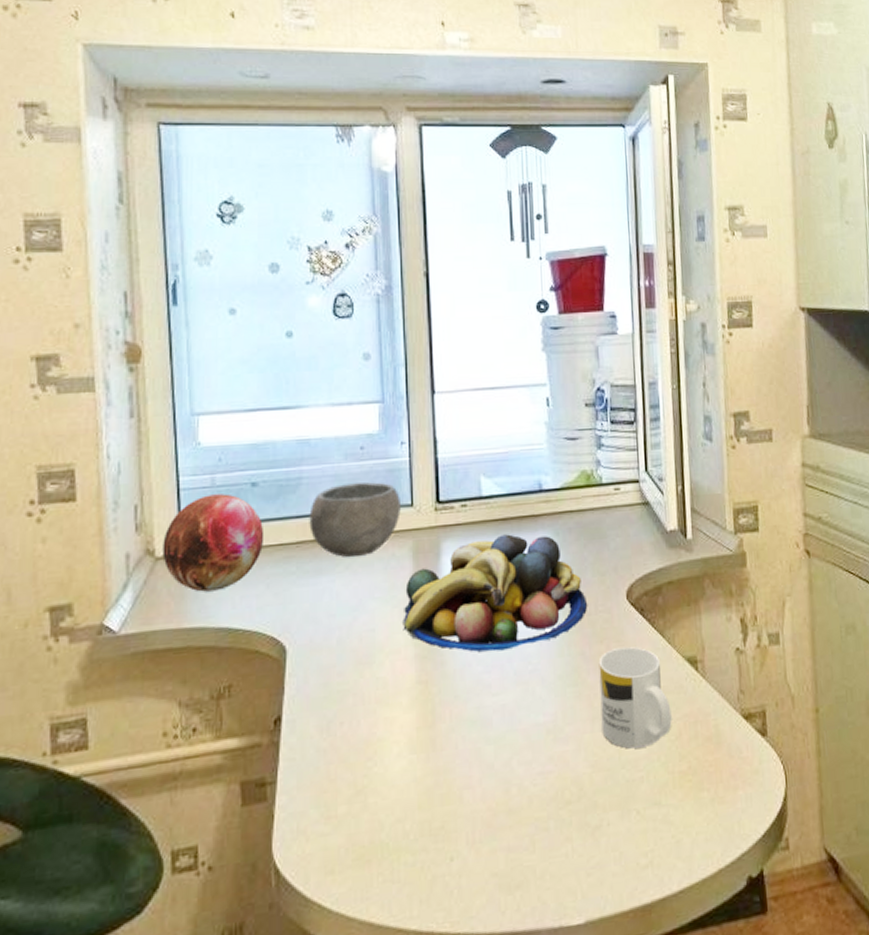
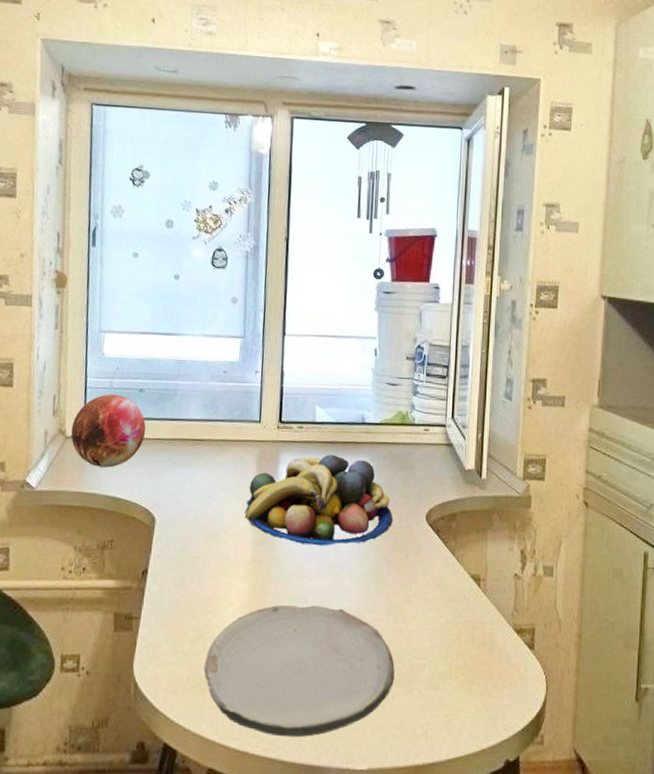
bowl: present [309,482,401,557] -> none [180,398,251,456]
plate: none [366,725,607,904] -> present [204,605,395,738]
mug: present [598,646,672,749] -> none [395,557,455,641]

